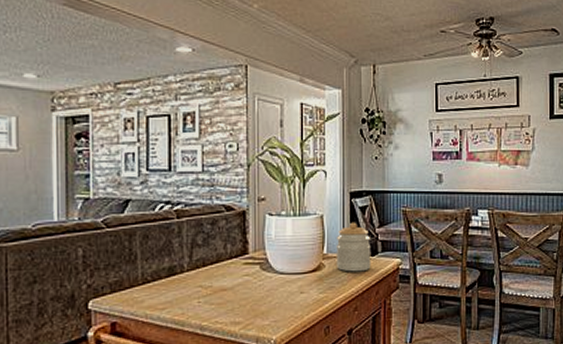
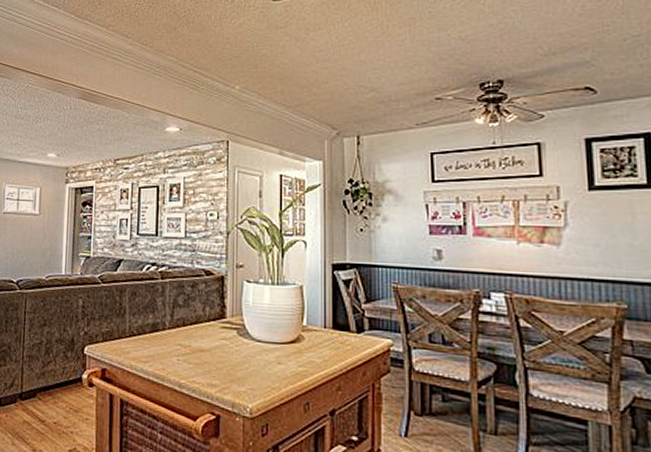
jar: present [336,222,371,272] -> none [316,295,357,349]

